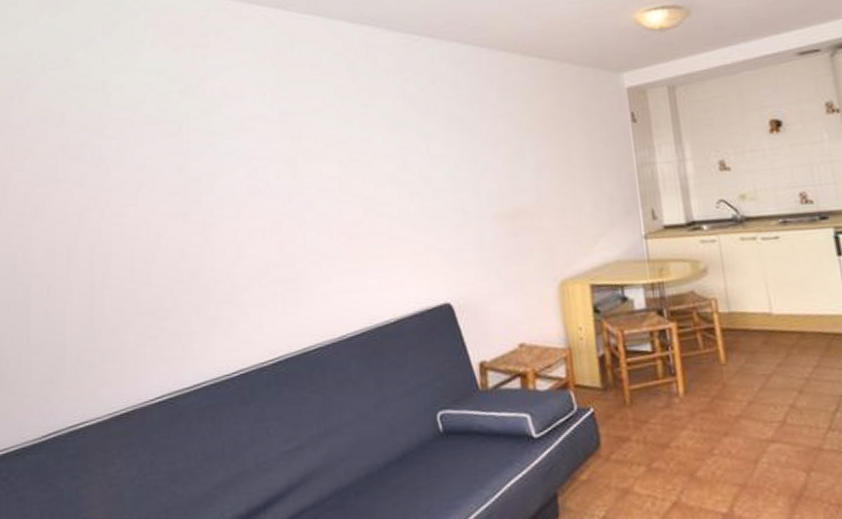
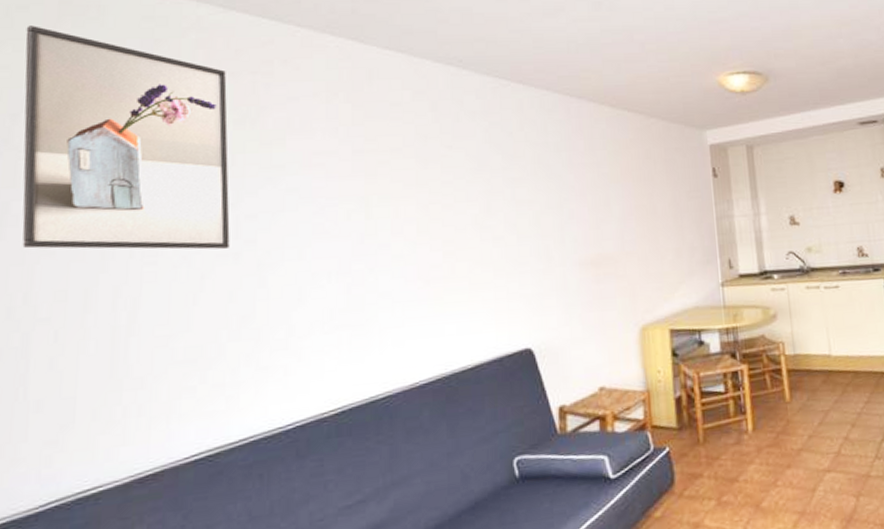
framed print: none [16,18,179,213] -> present [22,26,230,250]

